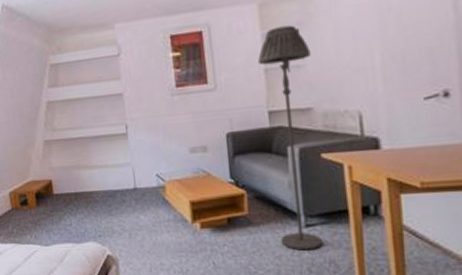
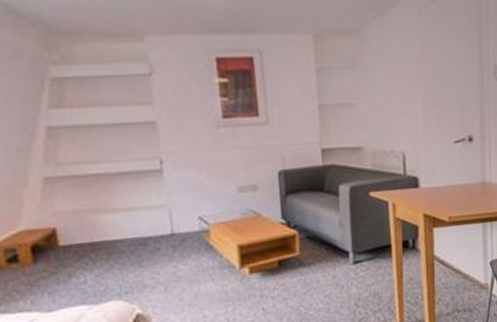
floor lamp: present [258,25,323,251] -> none [312,61,369,287]

